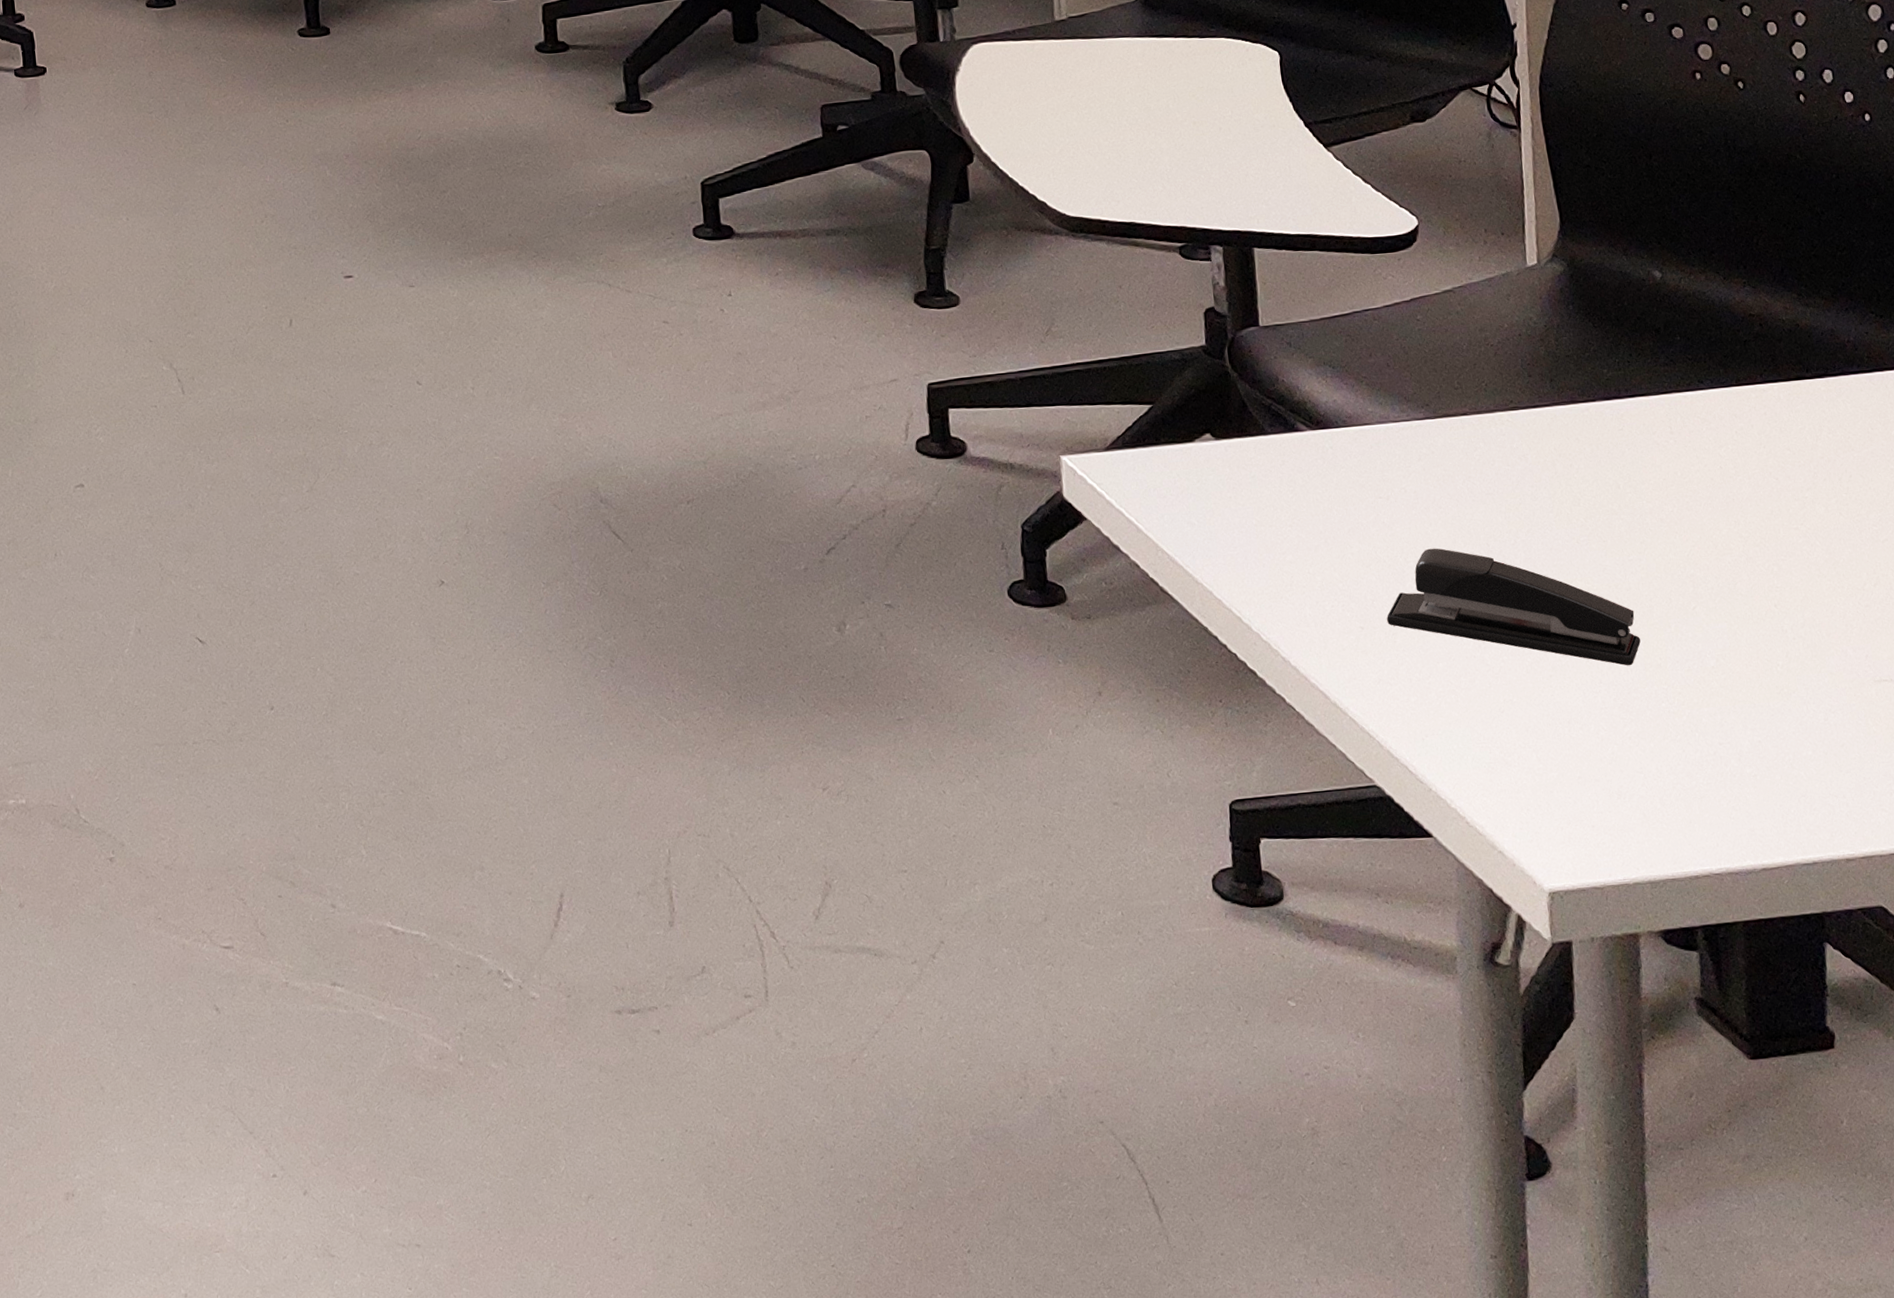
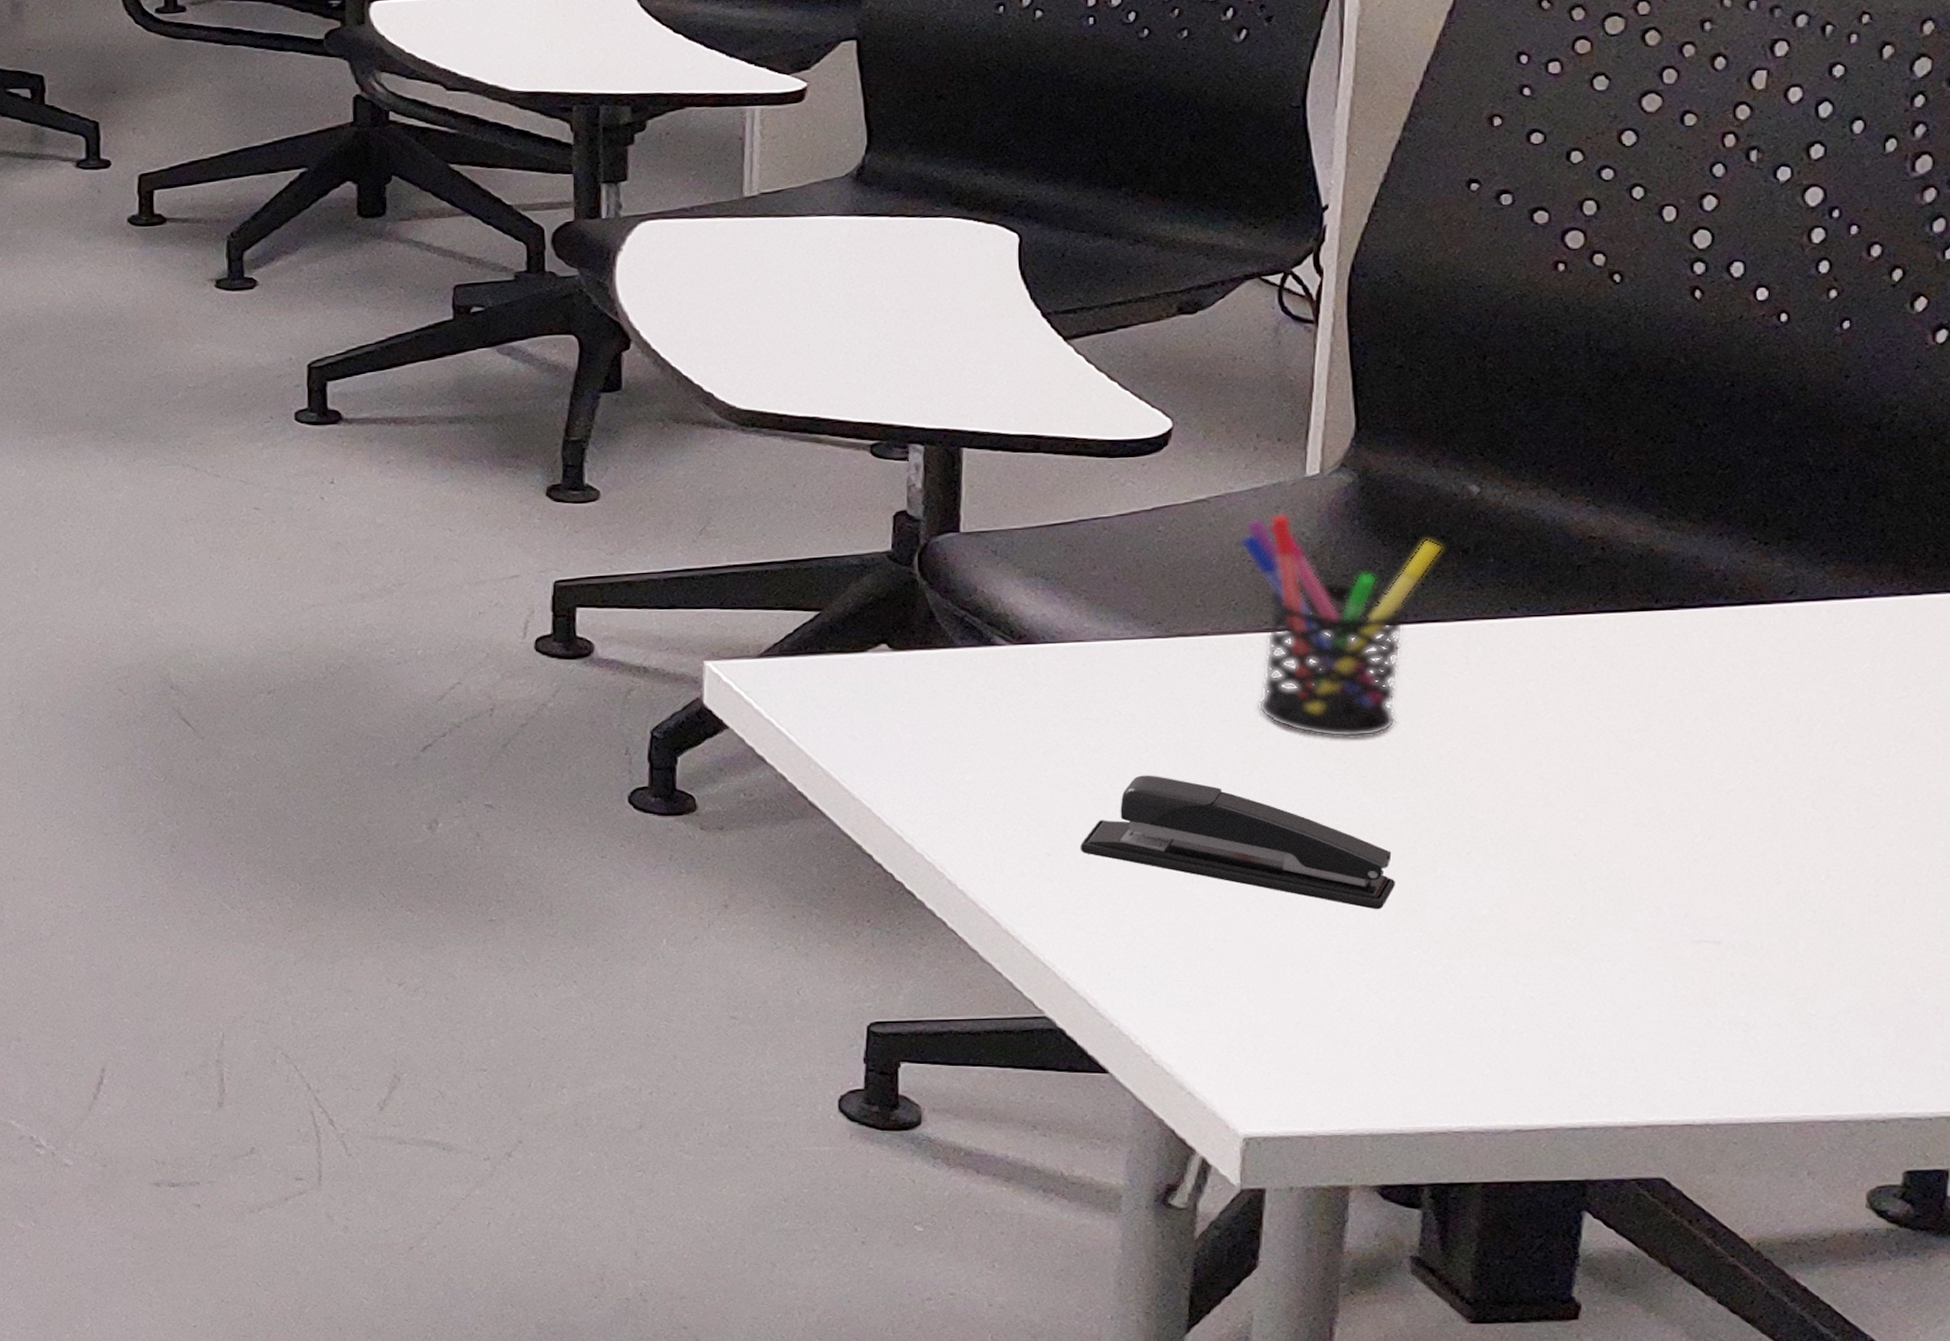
pen holder: none [1482,300,1640,506] -> present [1240,513,1442,738]

